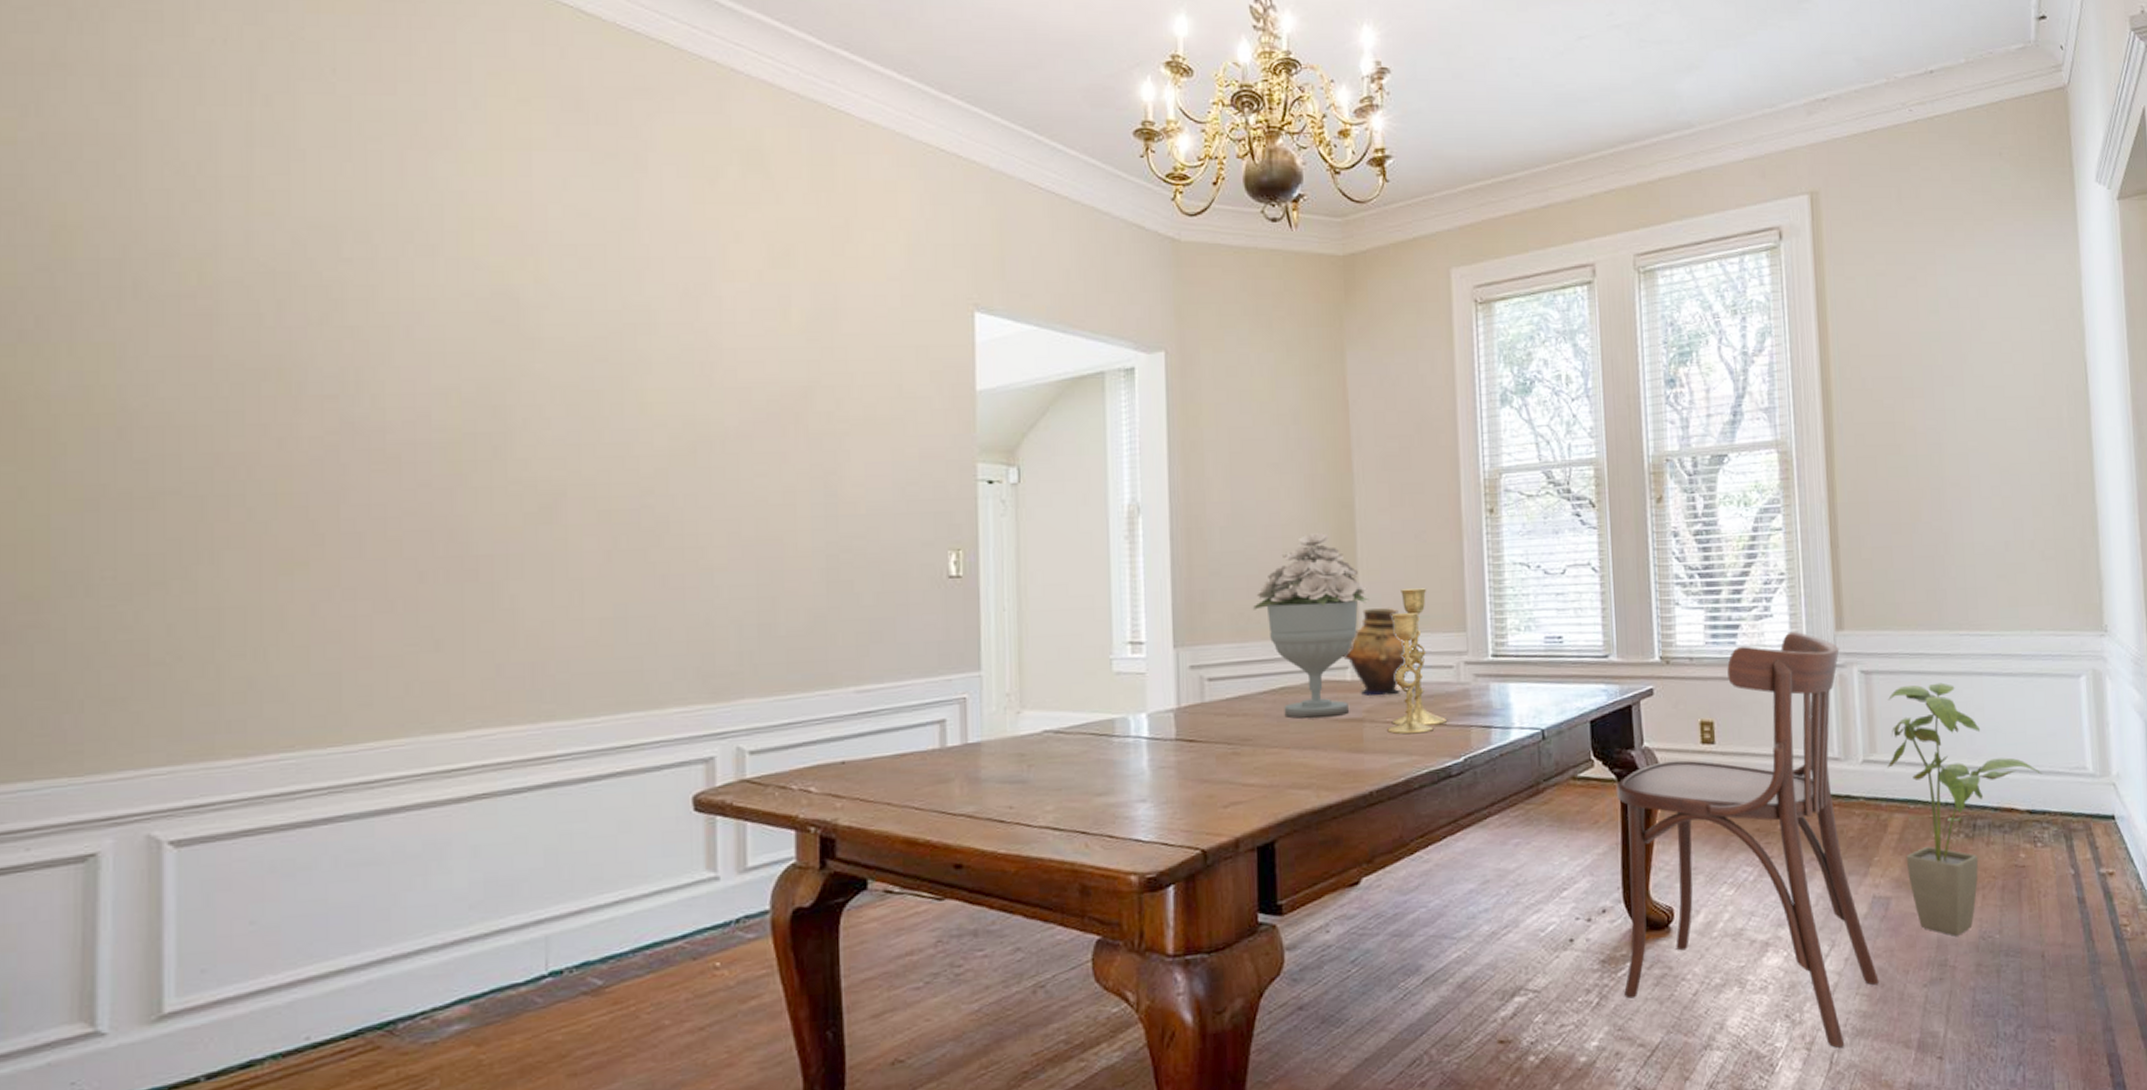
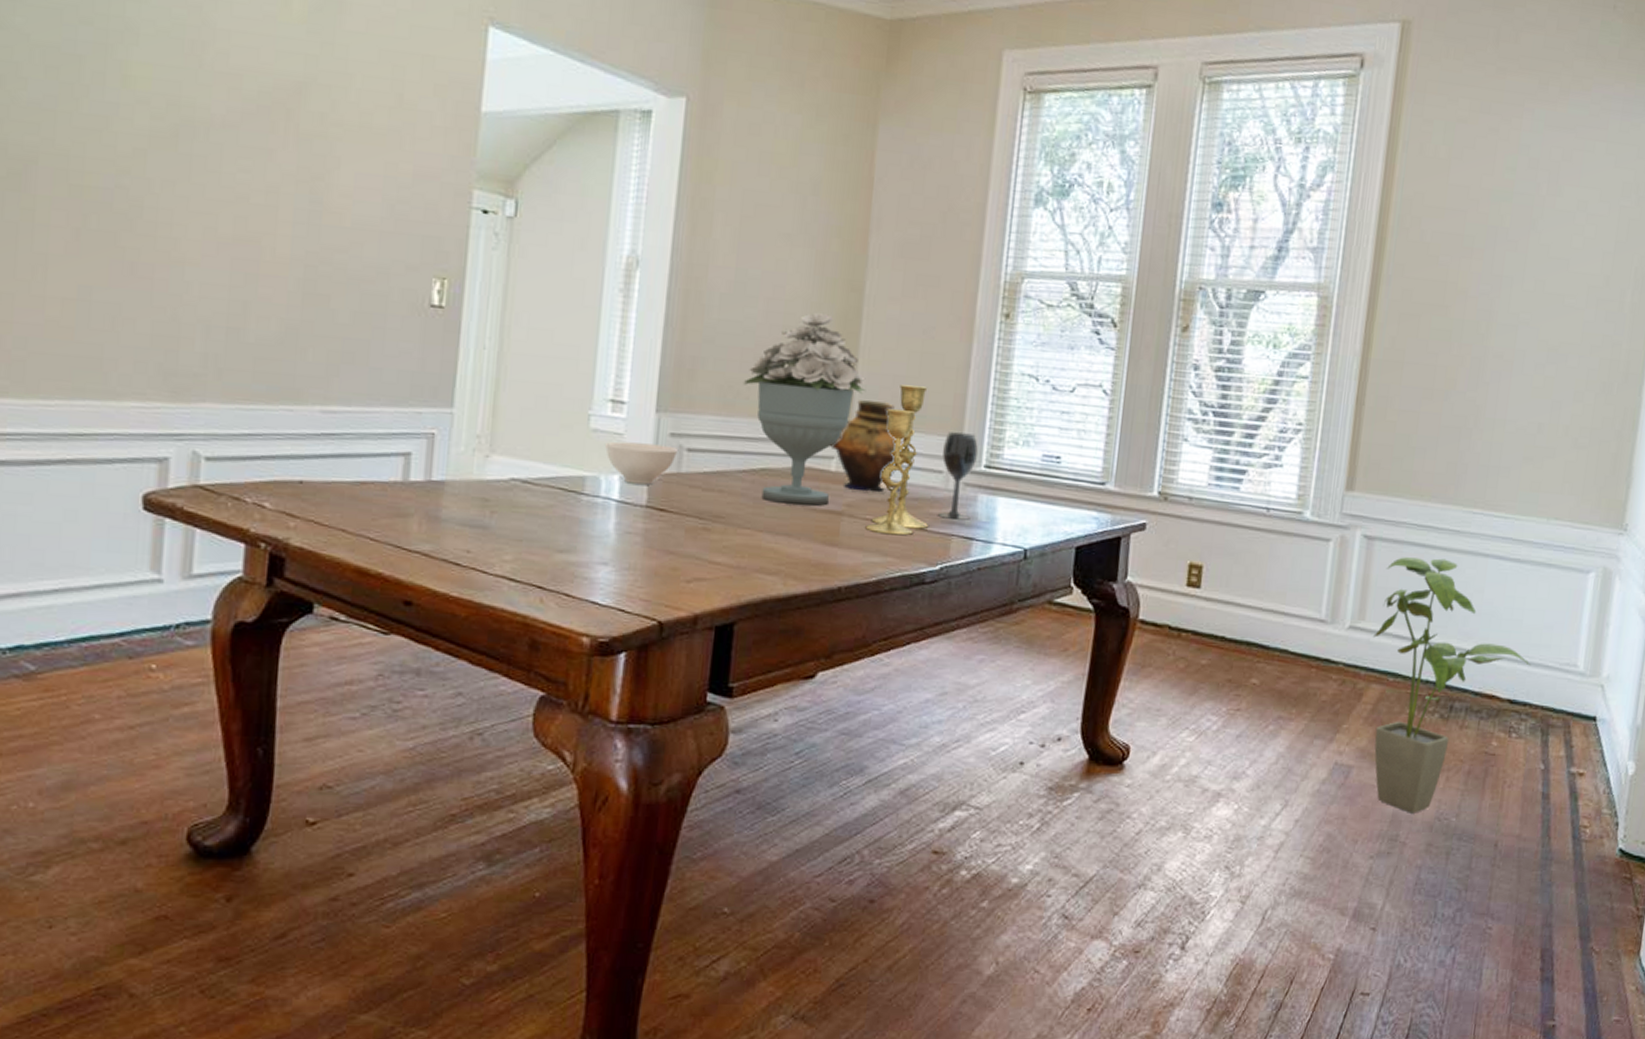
bowl: none [1128,678,1200,720] -> present [604,441,679,485]
wine glass: none [1449,626,1486,712] -> present [938,432,979,521]
dining chair: present [1617,631,1879,1048] -> none [1066,484,1346,905]

